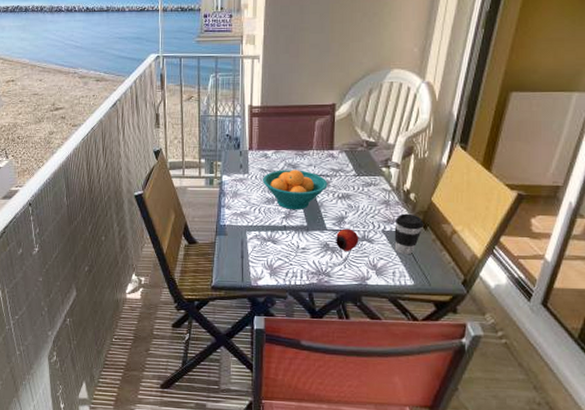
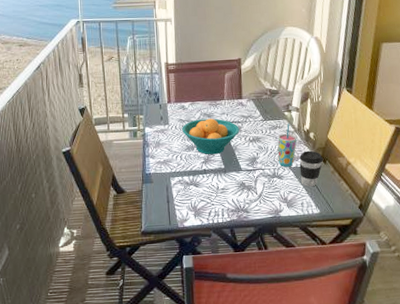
apple: present [336,229,359,251] -> none [250,168,271,188]
cup: none [370,180,395,231] -> present [277,123,298,167]

